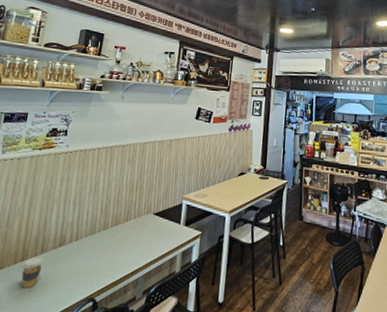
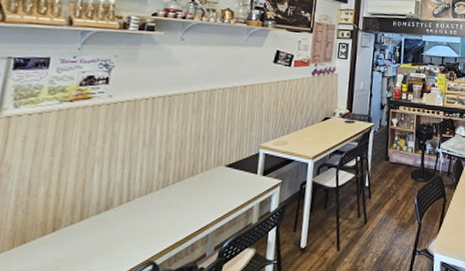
coffee cup: present [21,256,45,288] -> none [53,224,85,261]

